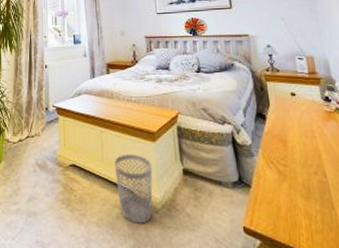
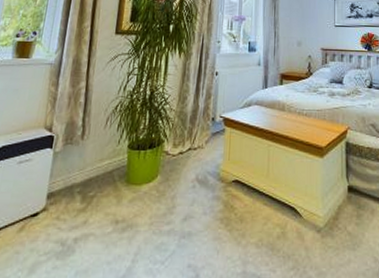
wastebasket: present [114,153,153,224] -> none [279,169,318,244]

